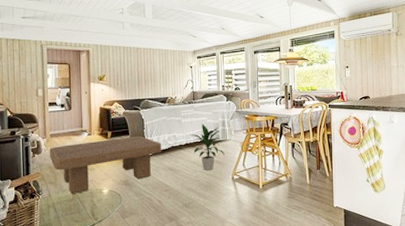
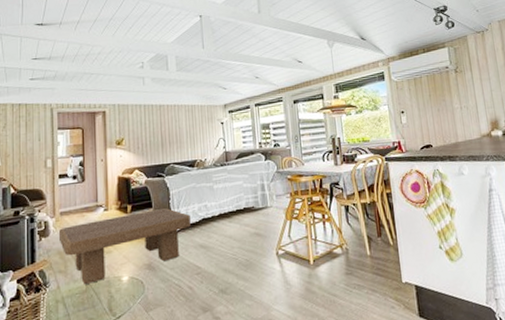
indoor plant: present [190,123,224,171] -> none [224,188,266,247]

